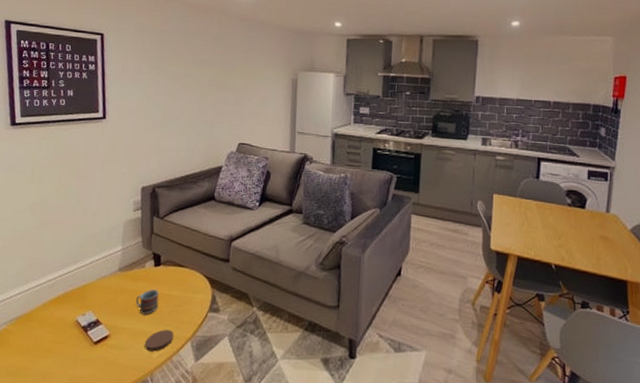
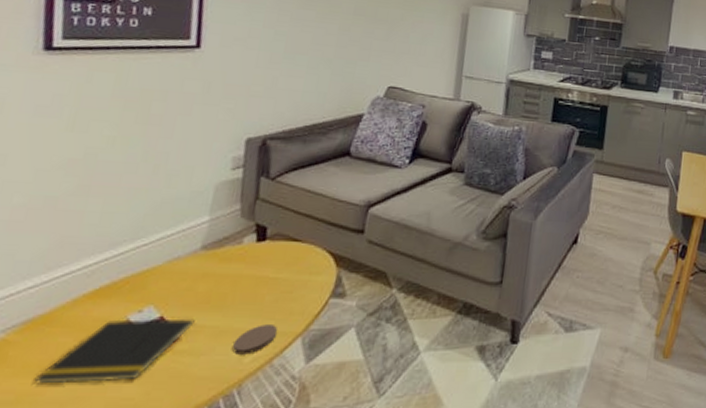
notepad: none [25,319,119,364] -> present [34,318,195,384]
cup: present [135,289,159,315] -> none [223,272,261,307]

